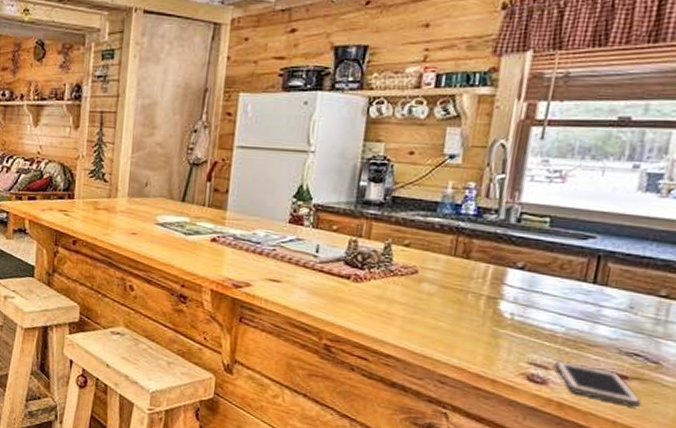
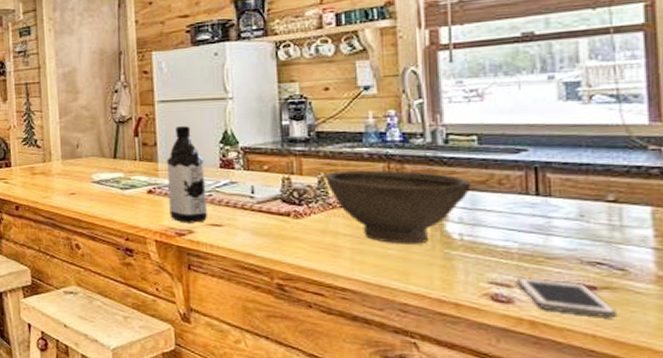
water bottle: none [230,175,274,277] -> present [167,126,207,223]
bowl: none [392,239,534,320] -> present [325,169,471,244]

